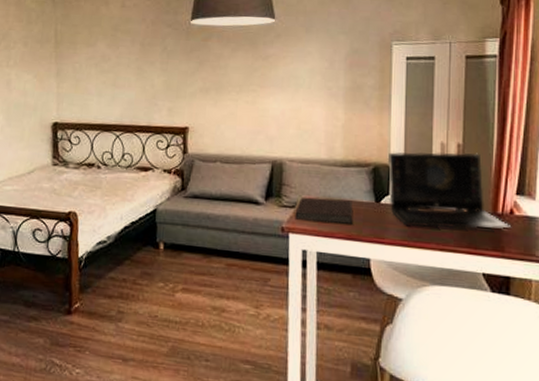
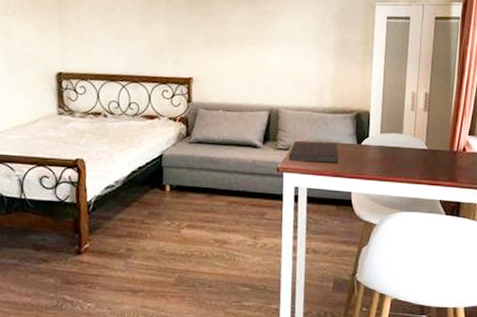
laptop: present [387,151,512,230] -> none [368,100,464,165]

